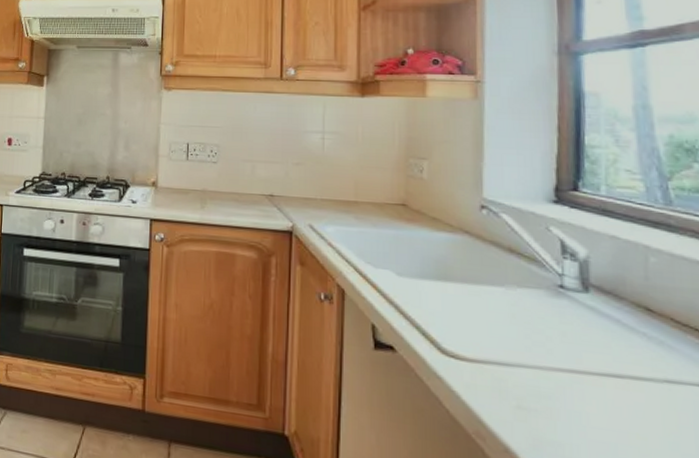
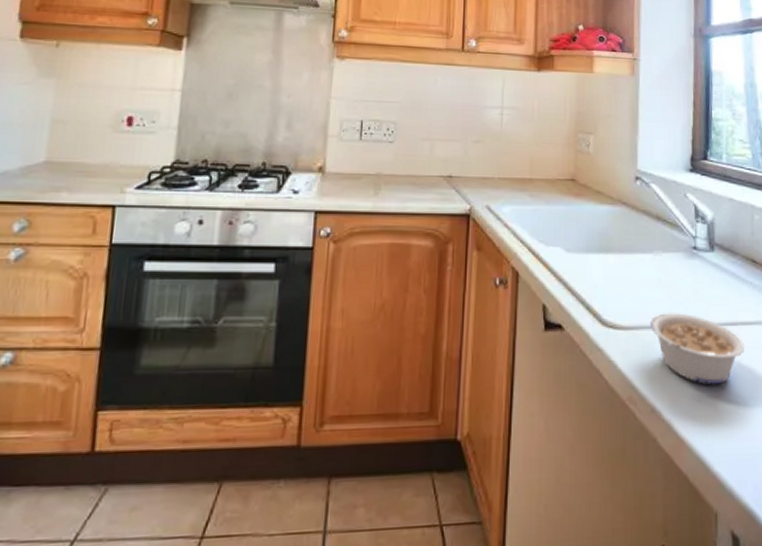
legume: none [501,351,636,440] -> present [649,313,745,384]

